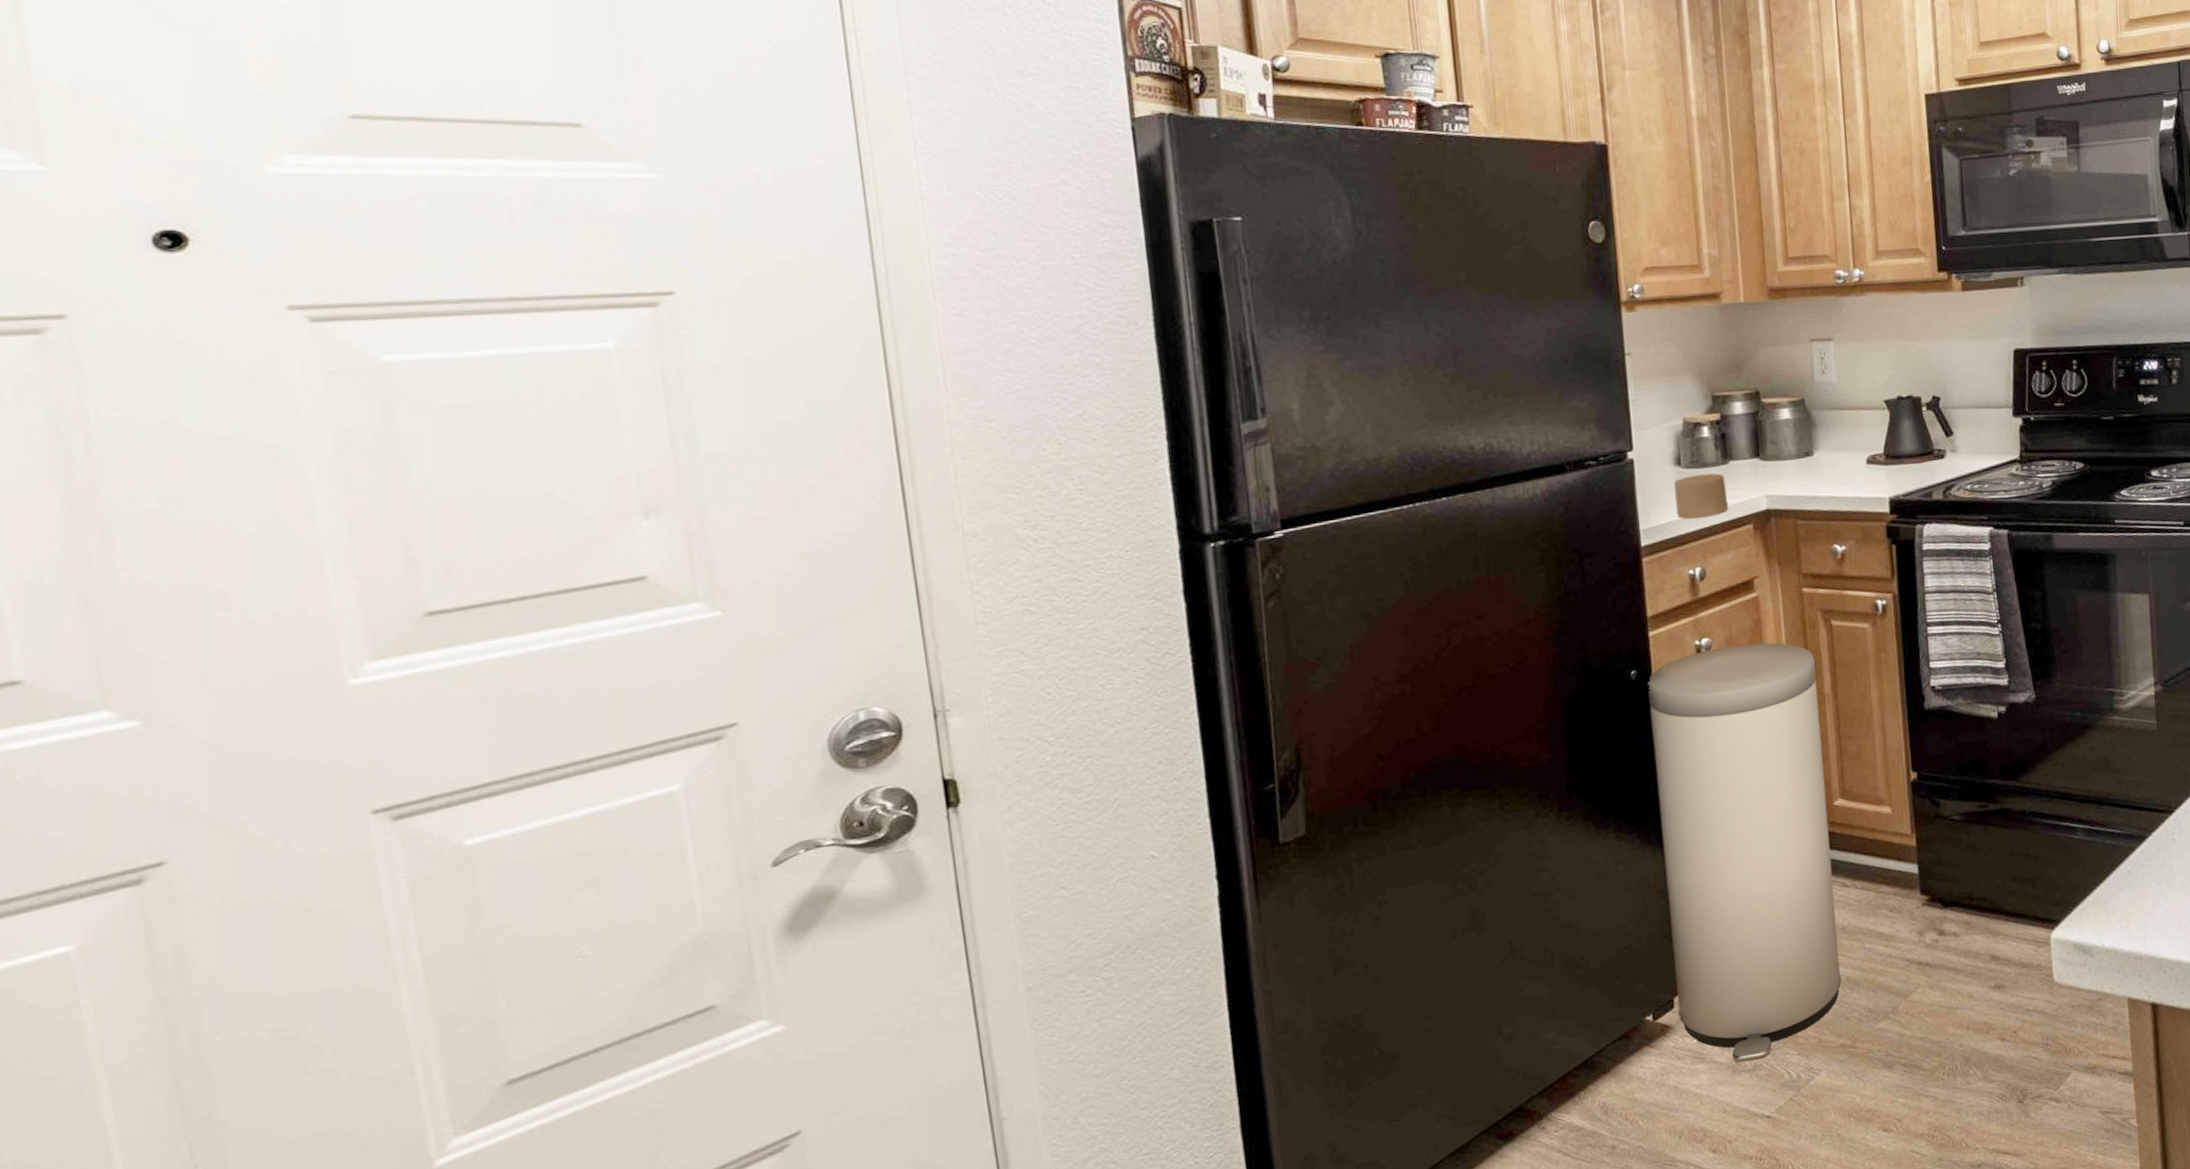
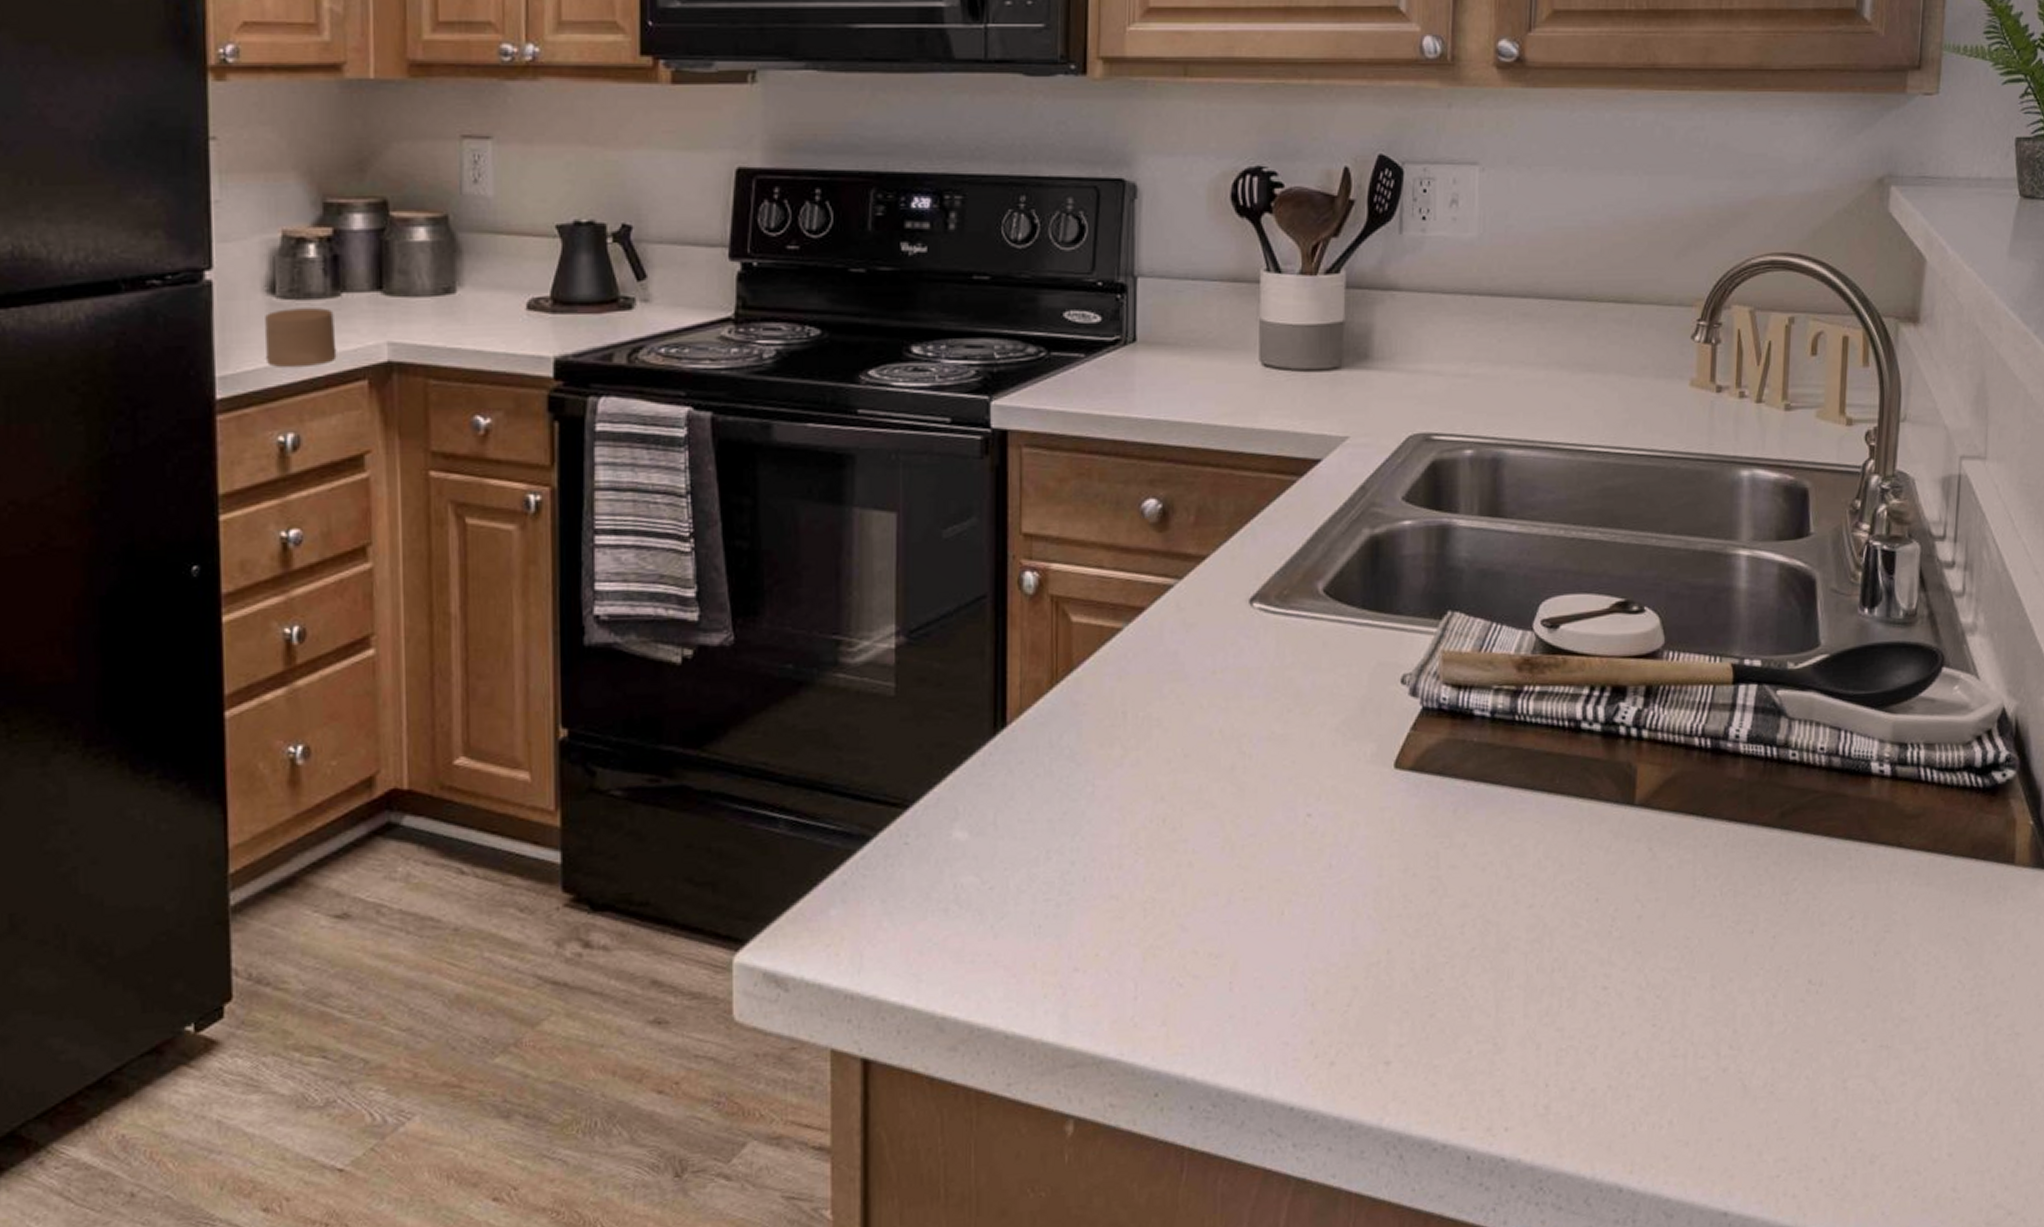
pedal bin: present [1647,643,1842,1063] -> none [213,540,449,1097]

